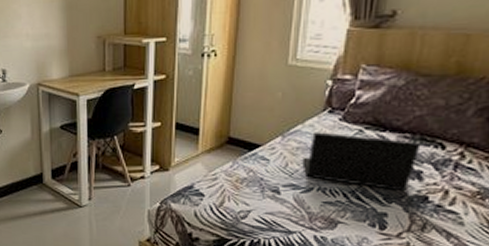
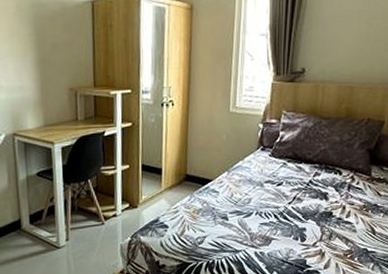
laptop: present [302,132,421,192] -> none [244,166,326,210]

